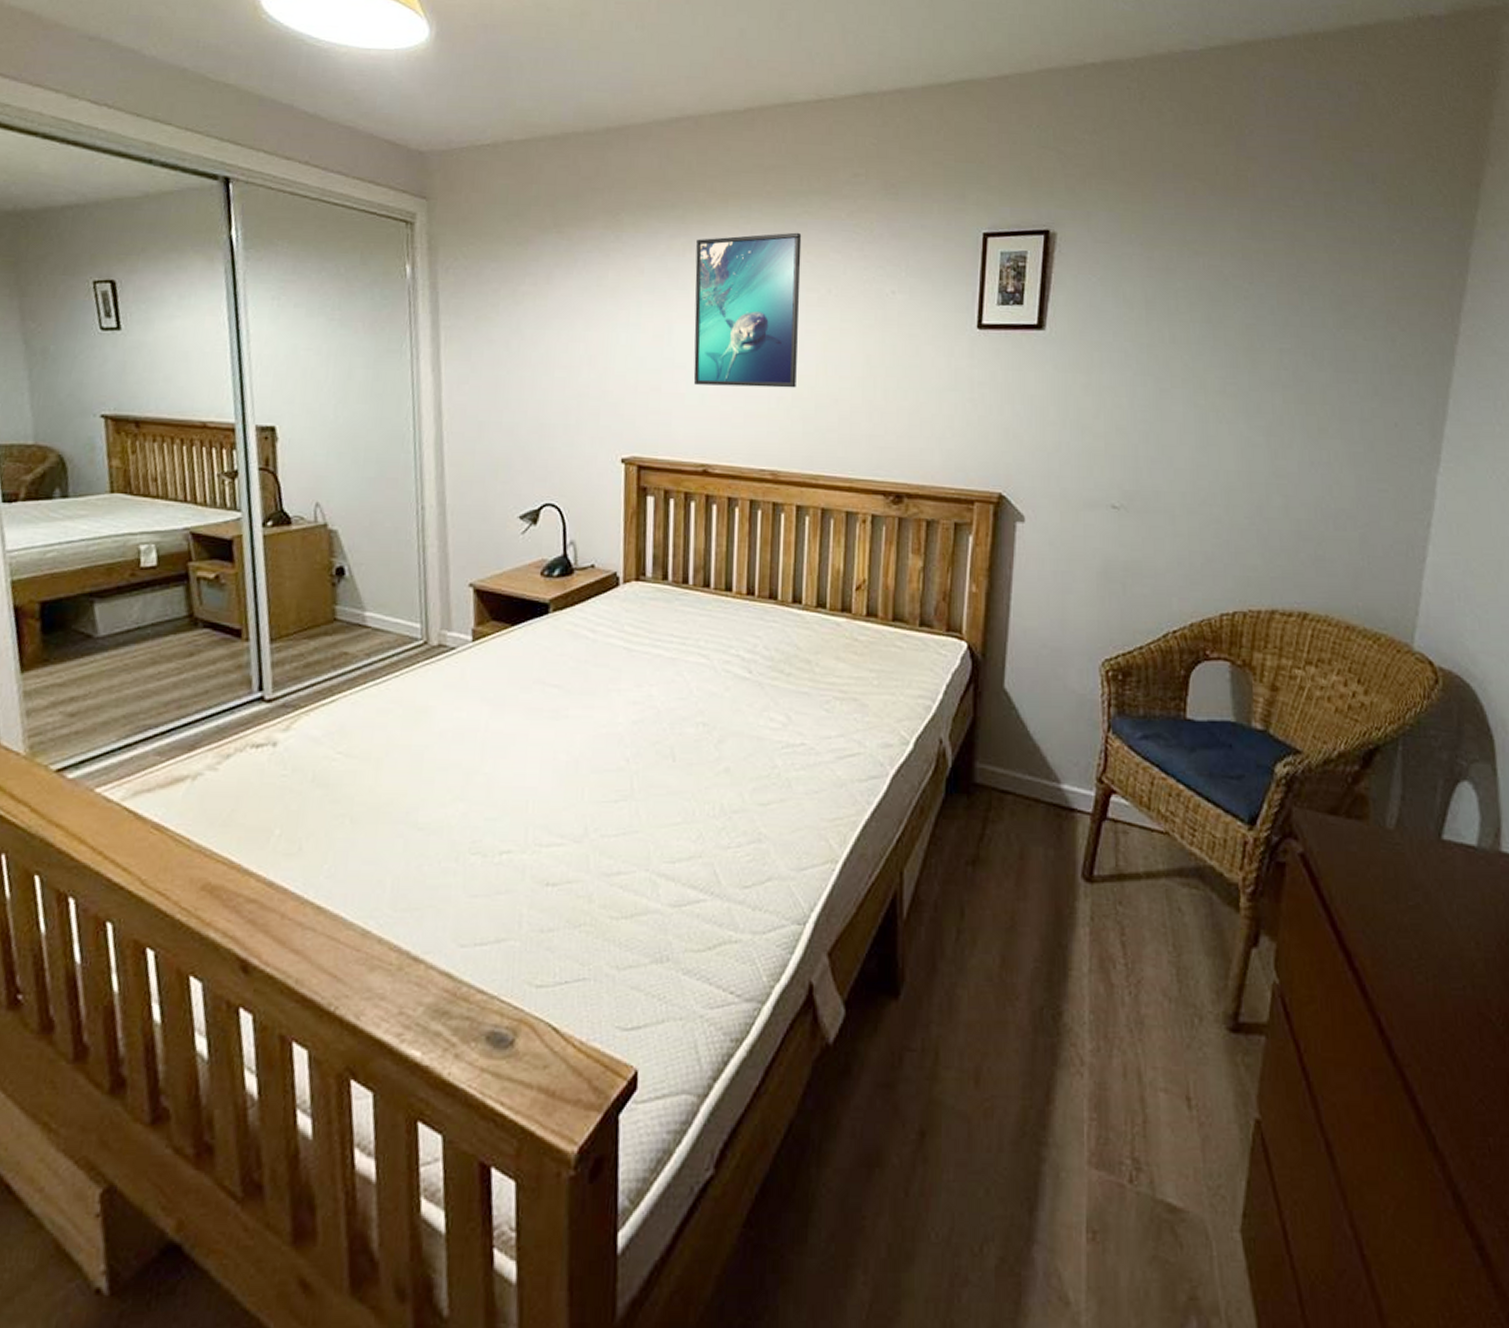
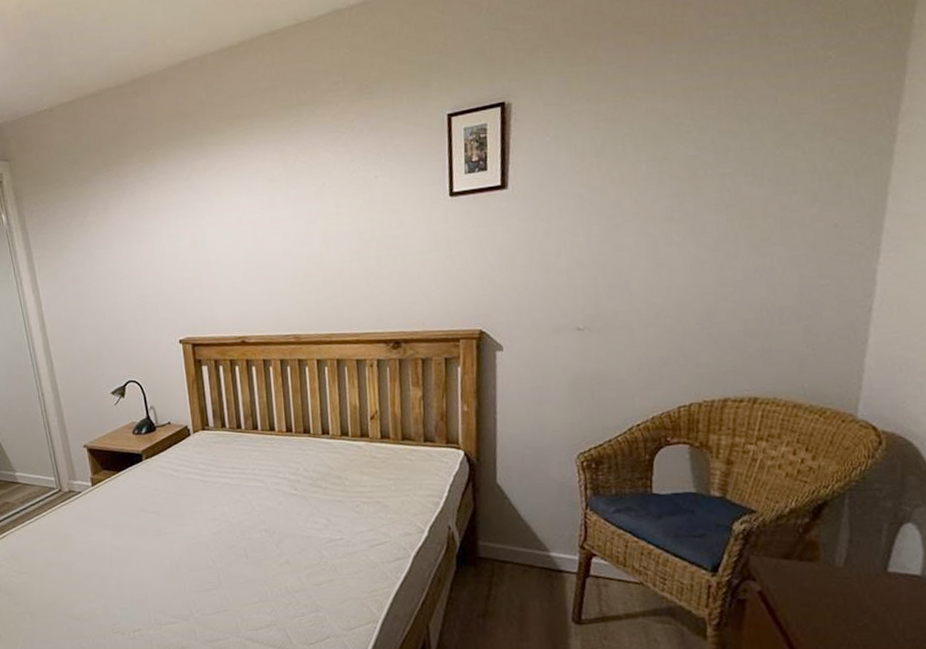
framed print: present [693,232,802,388] -> none [214,139,306,275]

